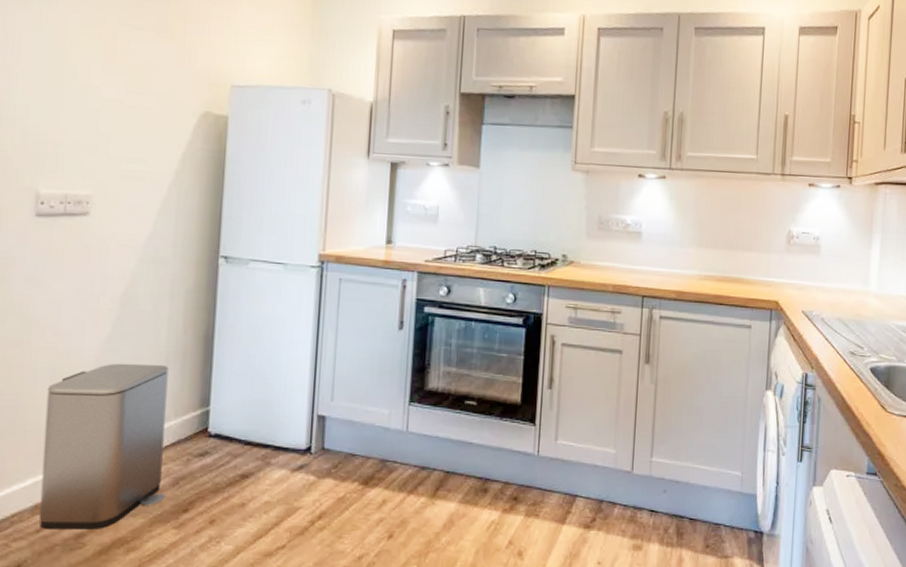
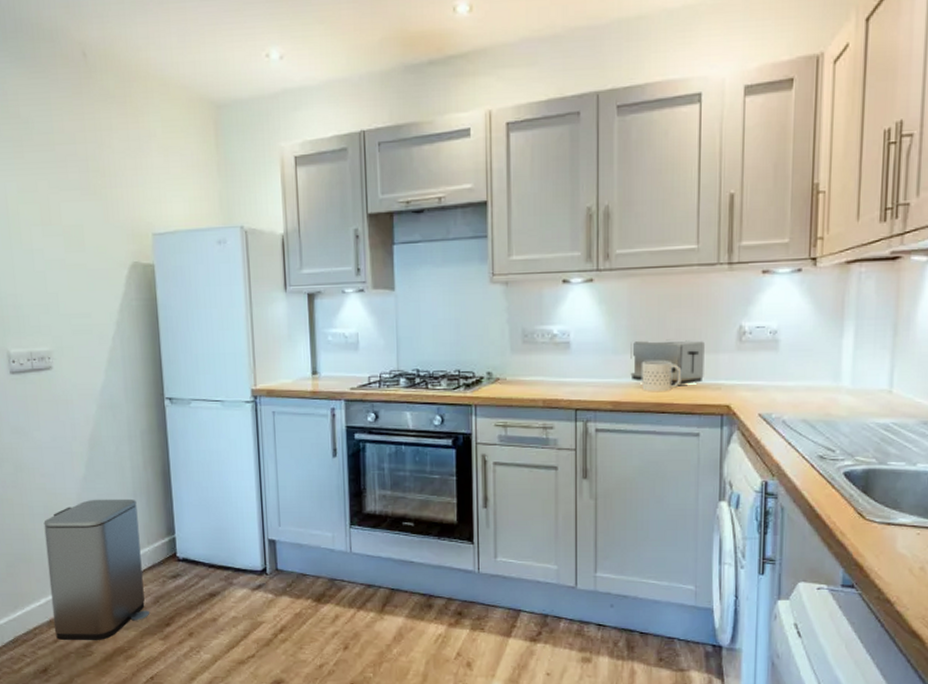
toaster: none [694,235,759,281] -> present [630,339,705,386]
mug: none [703,256,739,286] -> present [642,361,682,393]

